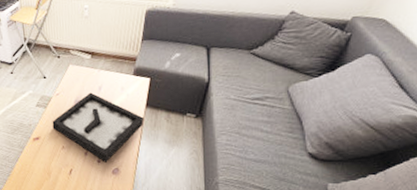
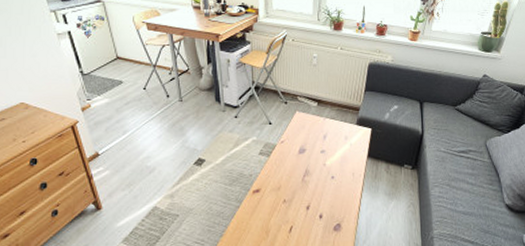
decorative tray: present [52,92,145,163] -> none [274,141,366,218]

